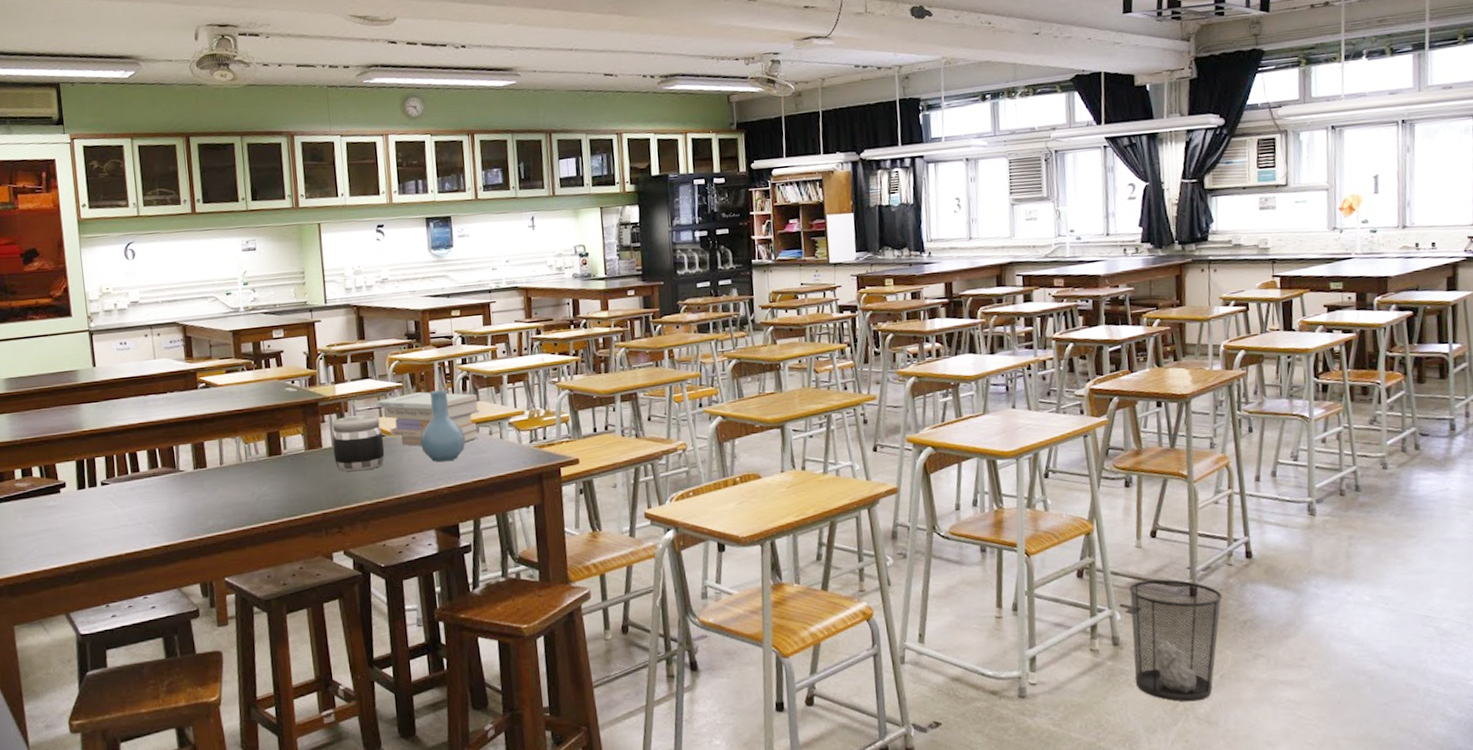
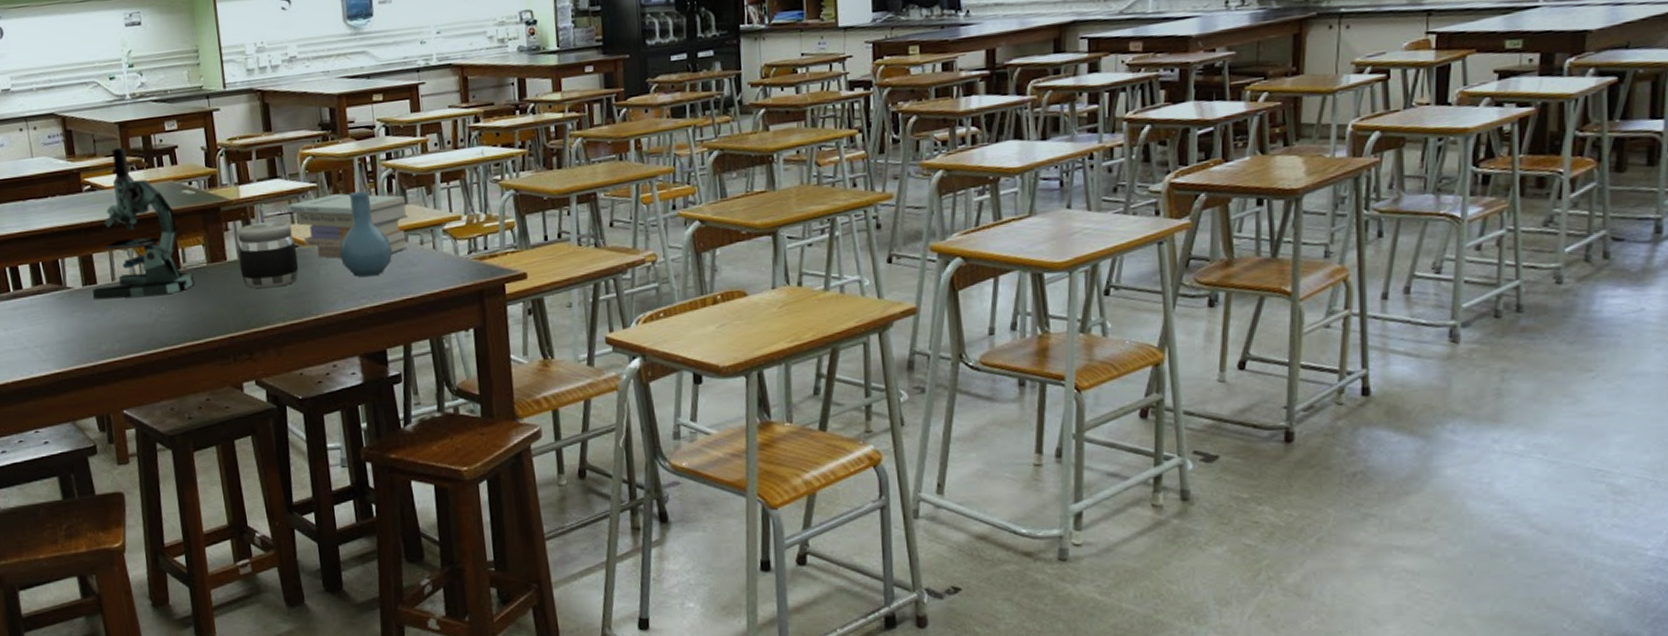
microscope: none [202,352,294,481] -> present [92,148,195,299]
waste bin: present [1129,579,1222,702] -> none [1206,421,1326,570]

